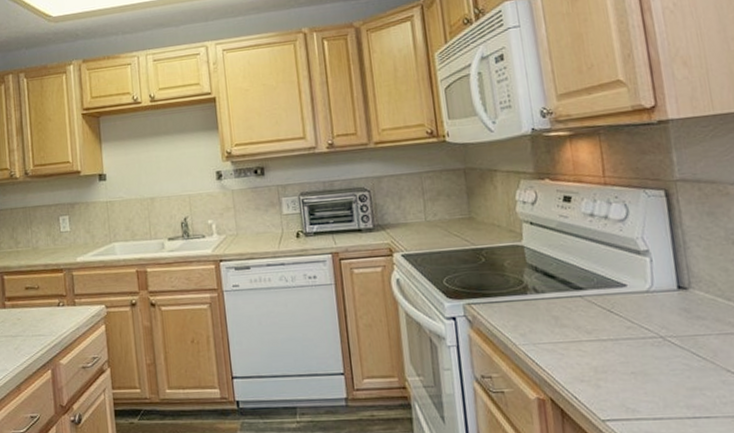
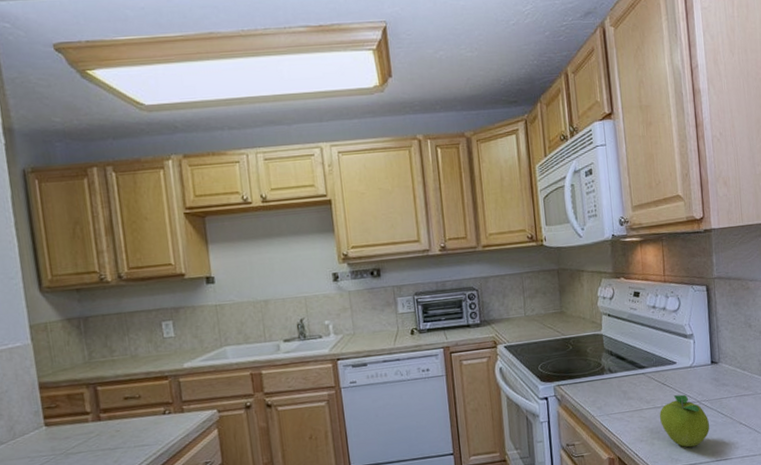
fruit: none [605,326,681,396] -> present [659,394,710,447]

